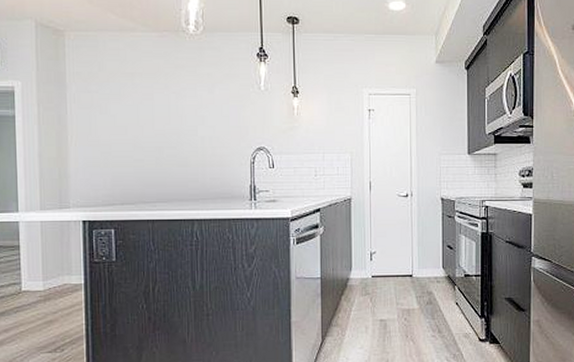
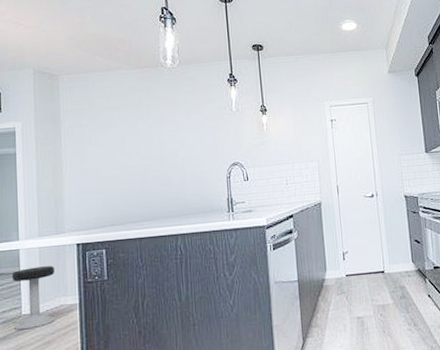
stool: none [10,242,58,307] -> present [11,266,55,330]

